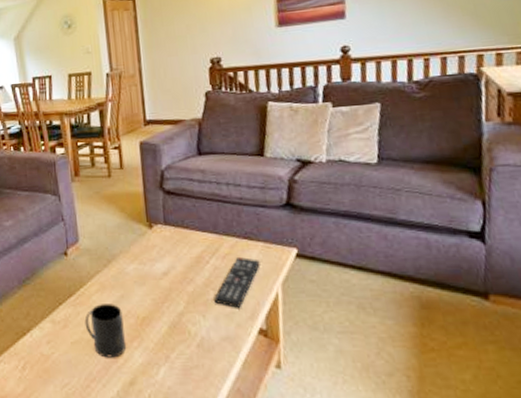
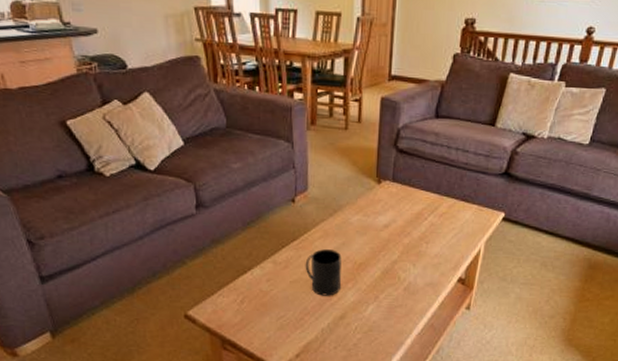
remote control: present [214,257,260,308] -> none [425,217,471,260]

